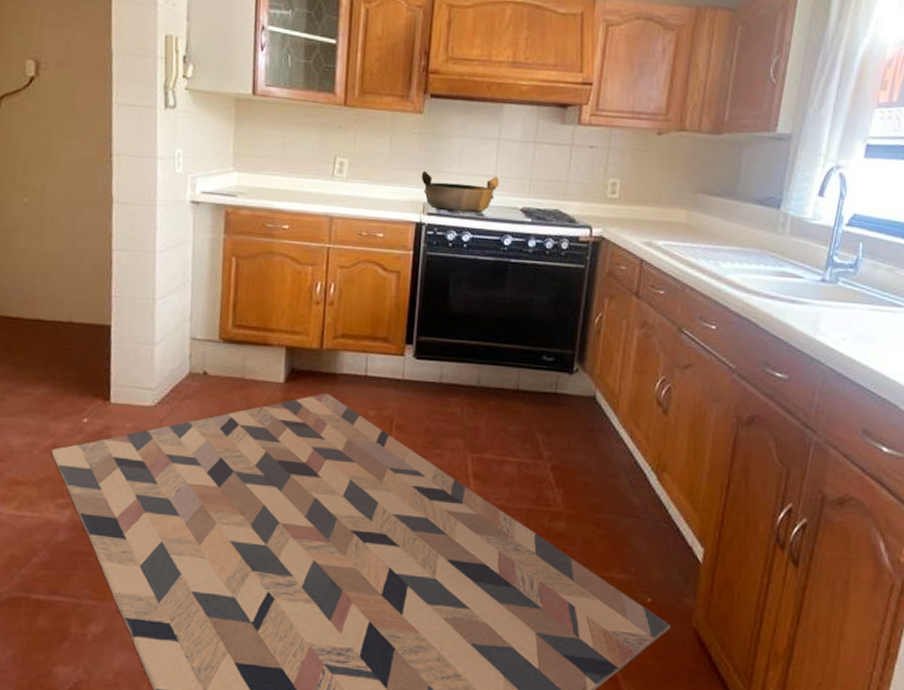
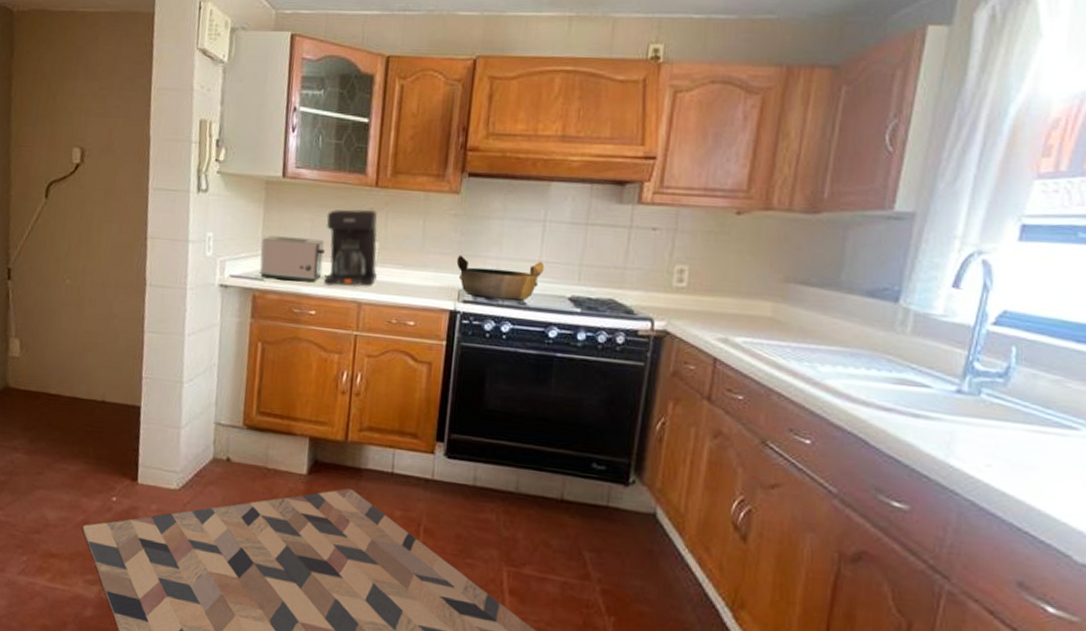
toaster: none [231,152,297,199] -> present [259,235,326,284]
coffee maker: none [296,127,348,202] -> present [324,209,378,288]

